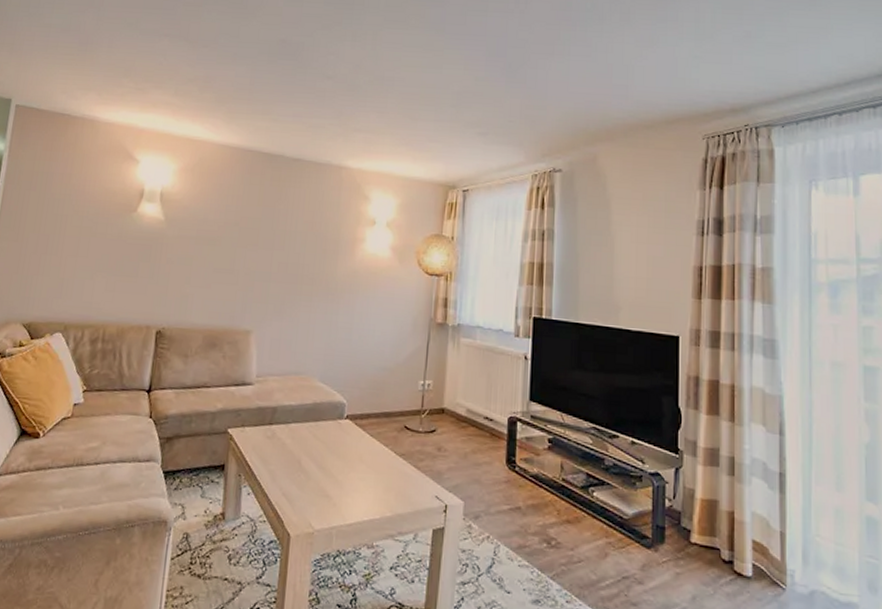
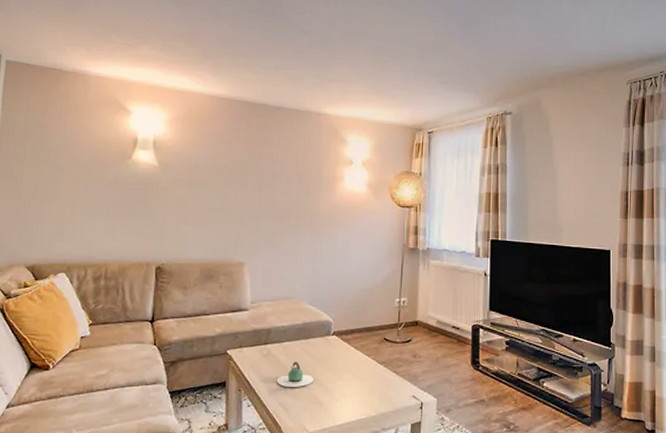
teapot: none [280,446,323,477] -> present [276,361,314,387]

